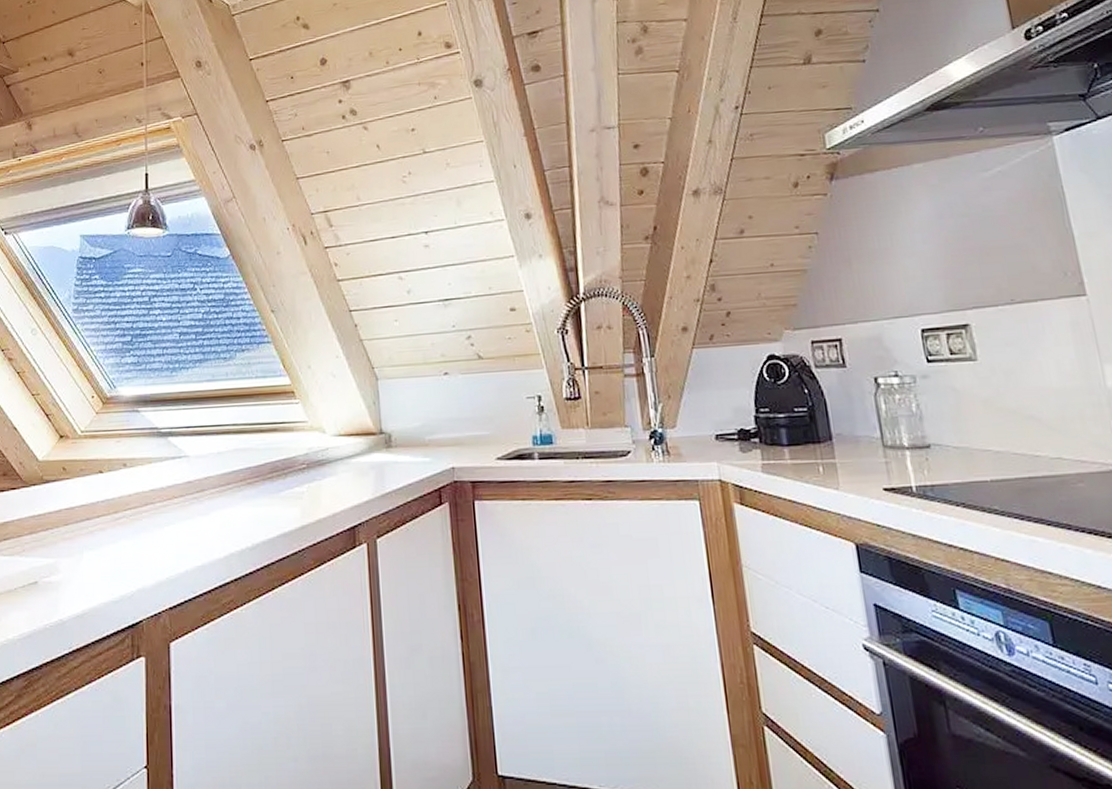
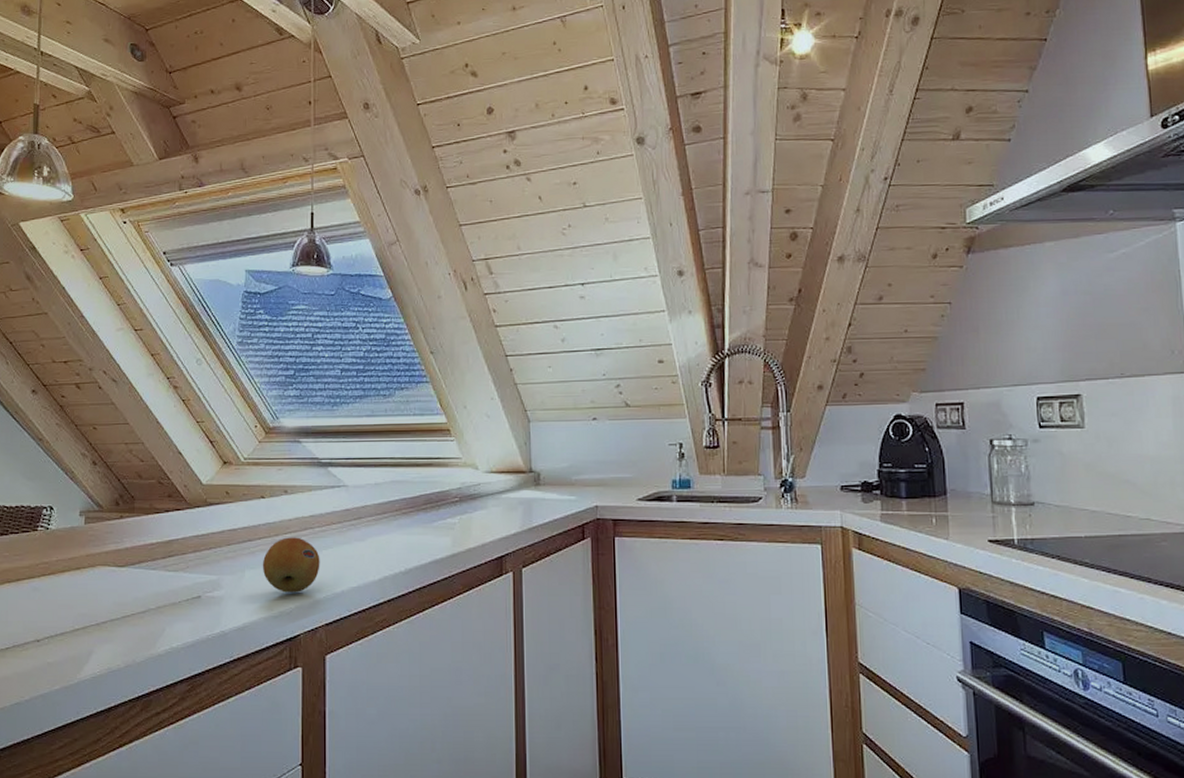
fruit: none [101,513,162,575] -> present [262,537,320,593]

